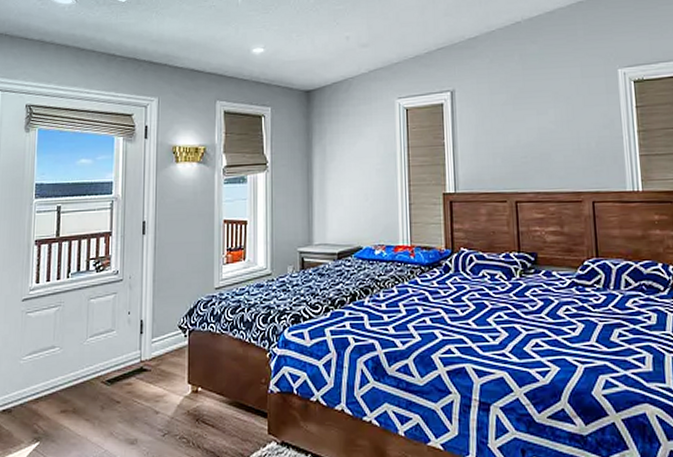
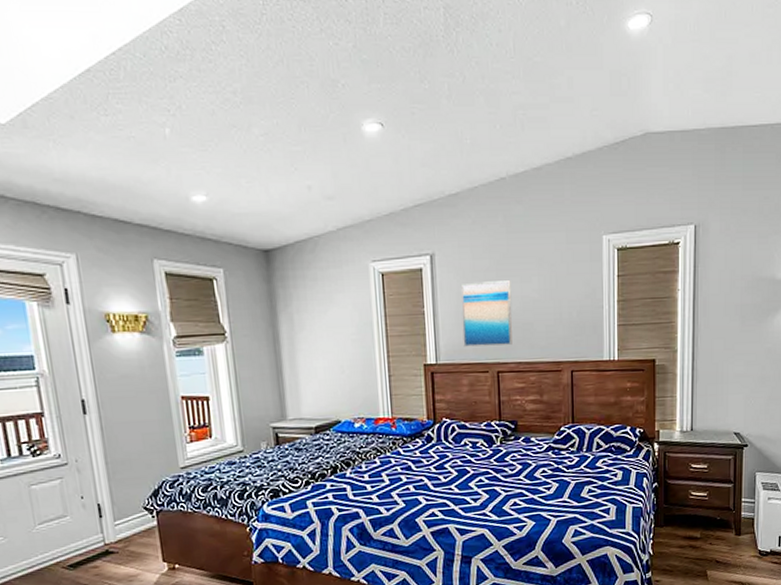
wall art: none [479,113,530,177] -> present [460,281,513,347]

